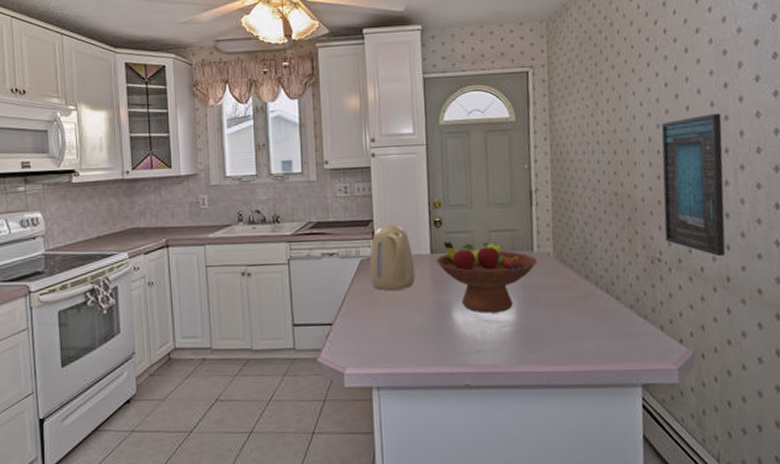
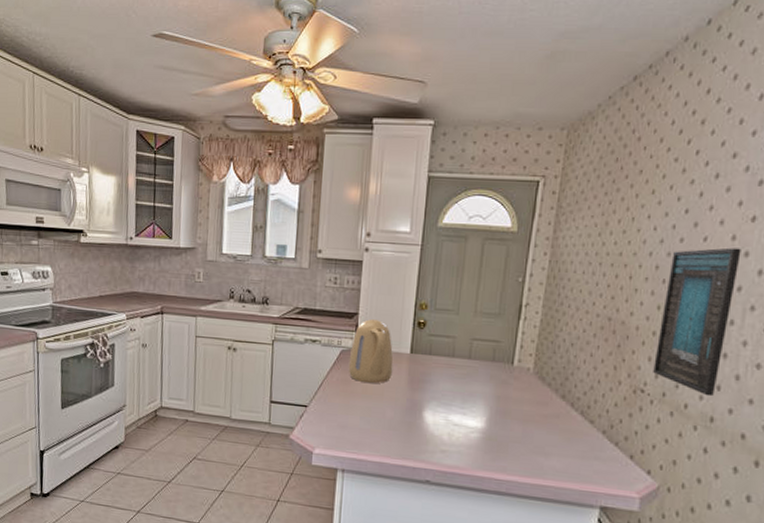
fruit bowl: present [436,241,537,313] -> none [415,343,516,419]

